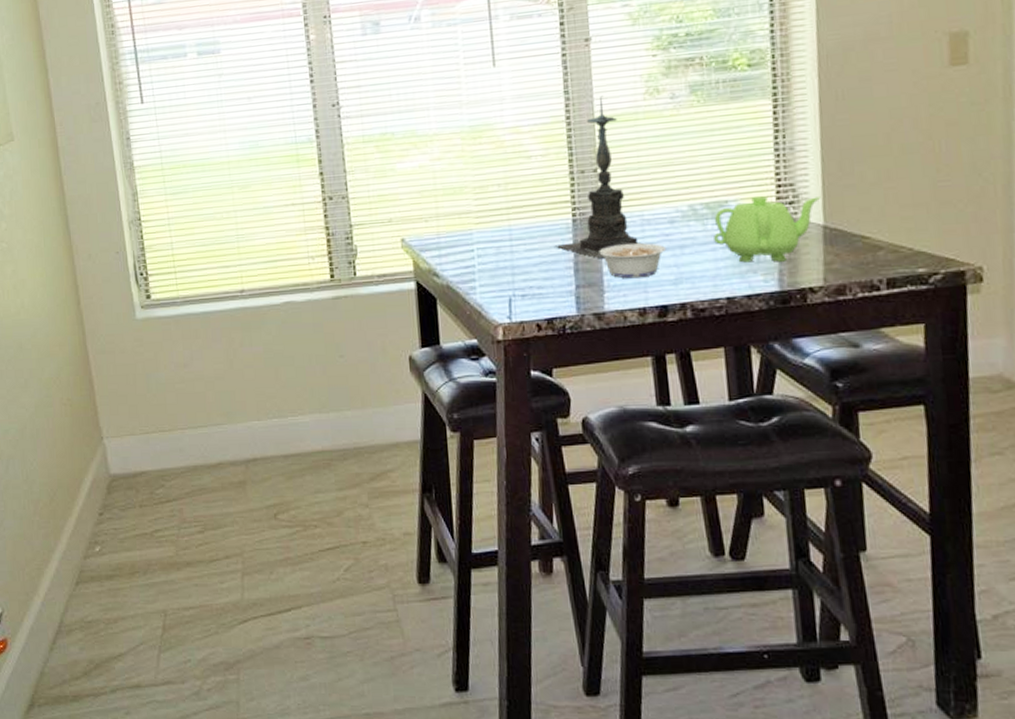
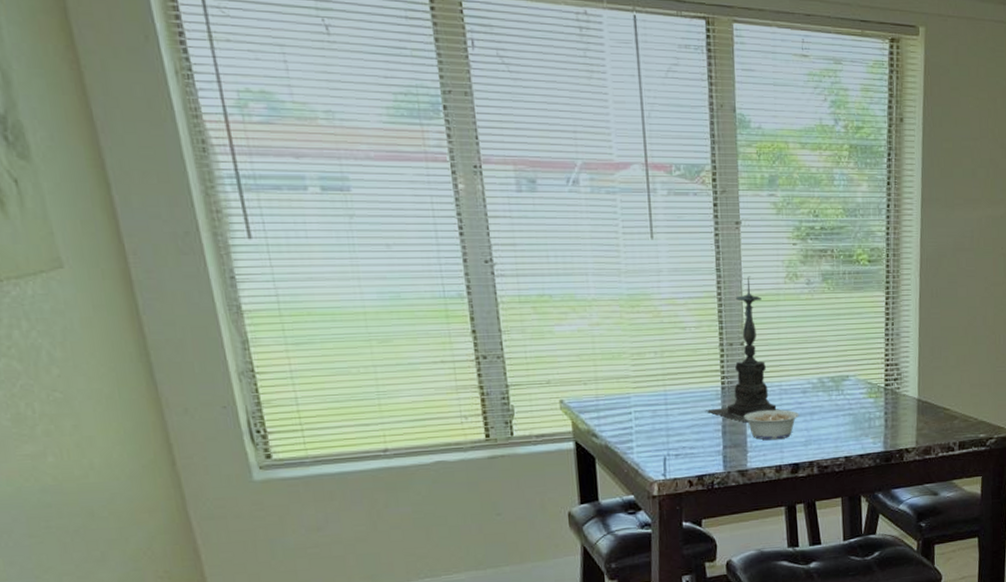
teapot: present [714,195,821,263] -> none [837,372,917,428]

